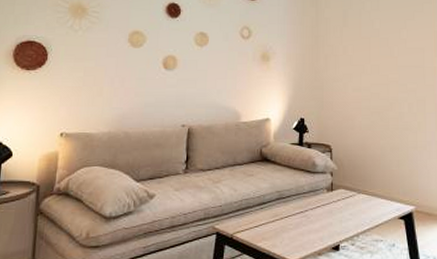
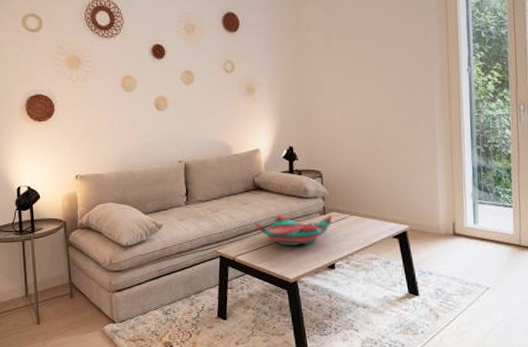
decorative bowl: none [258,188,340,224] -> present [254,214,333,246]

